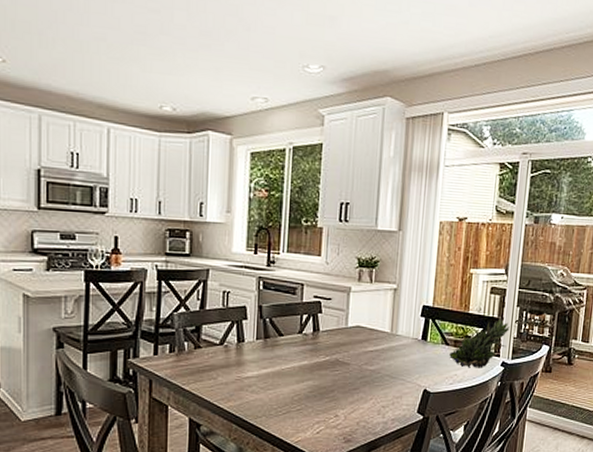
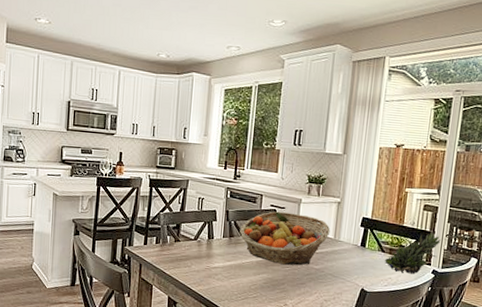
fruit basket: none [277,304,386,368] -> present [239,211,330,266]

